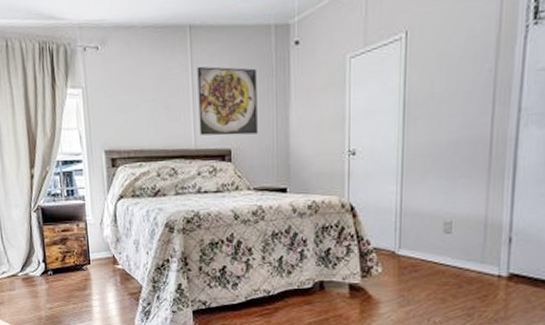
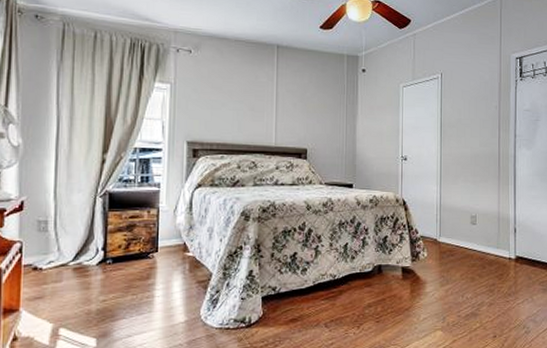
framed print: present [197,66,258,136] -> none [280,78,331,138]

